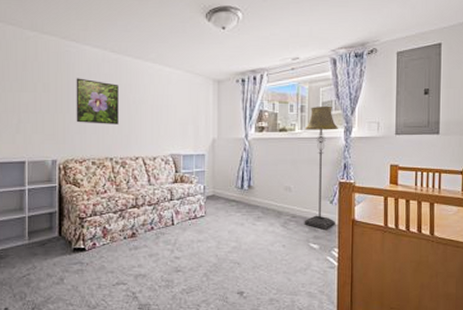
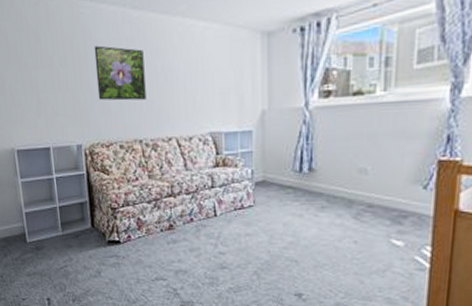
floor lamp: present [304,105,339,230] -> none [384,54,443,223]

